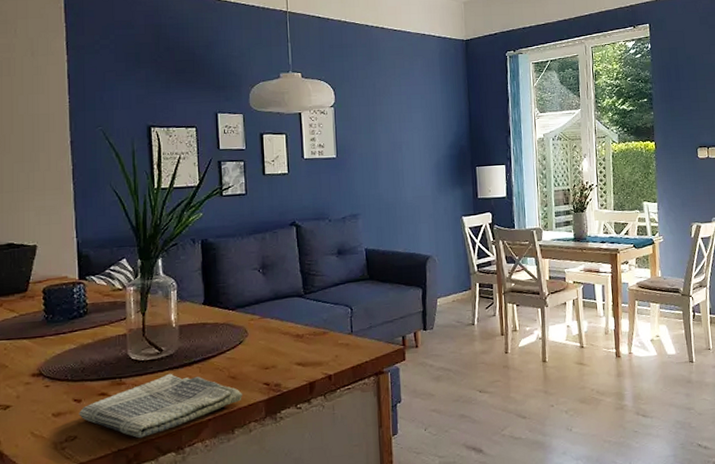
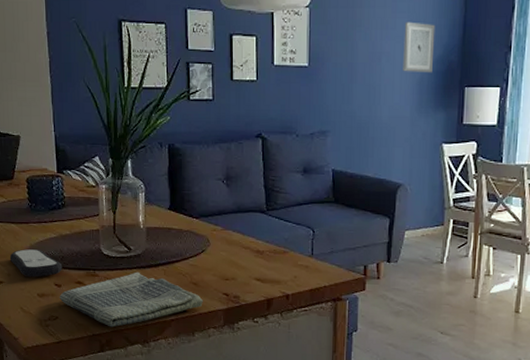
remote control: none [19,363,83,397] -> present [9,248,63,278]
wall art: none [419,115,447,157] -> present [403,22,435,73]

